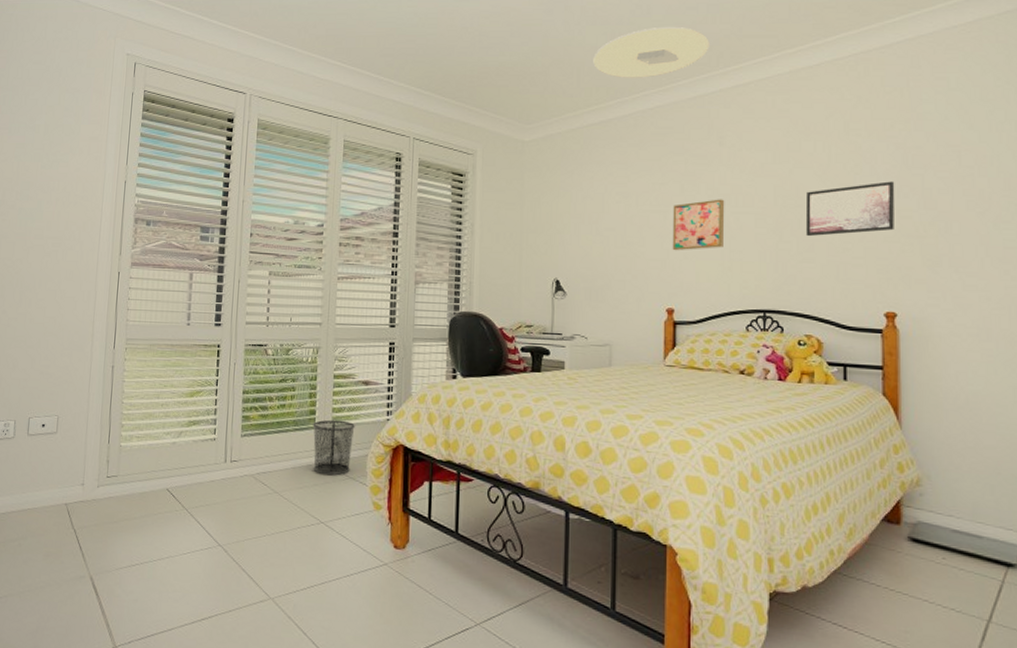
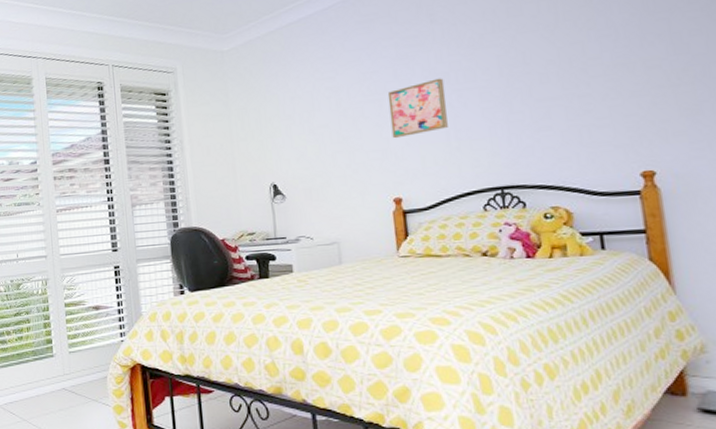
waste bin: present [313,419,355,476] -> none [51,346,92,400]
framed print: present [805,181,895,237] -> none [535,30,642,104]

